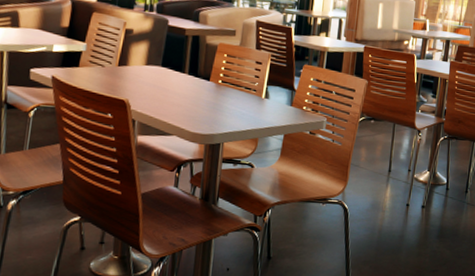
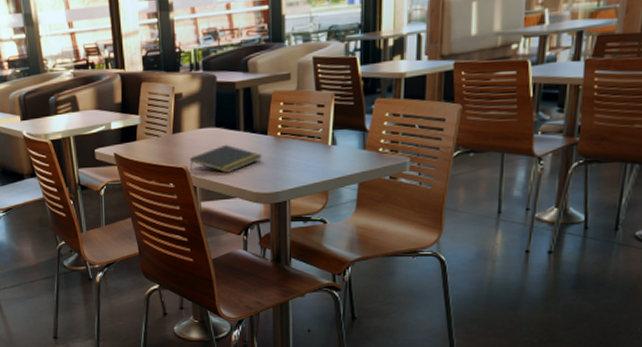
notepad: none [131,83,203,111] -> present [190,144,262,173]

